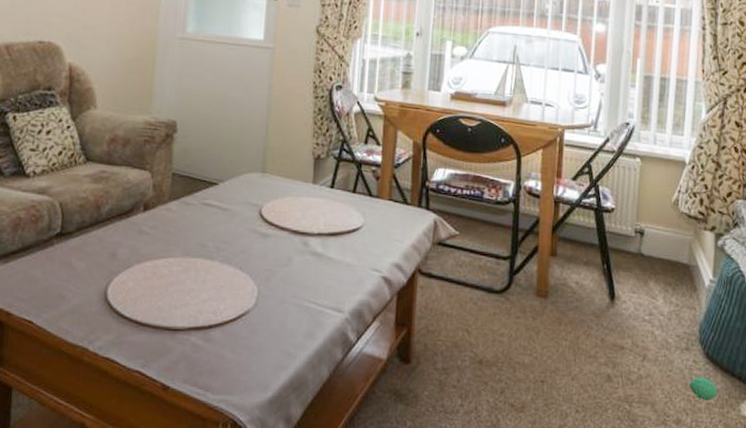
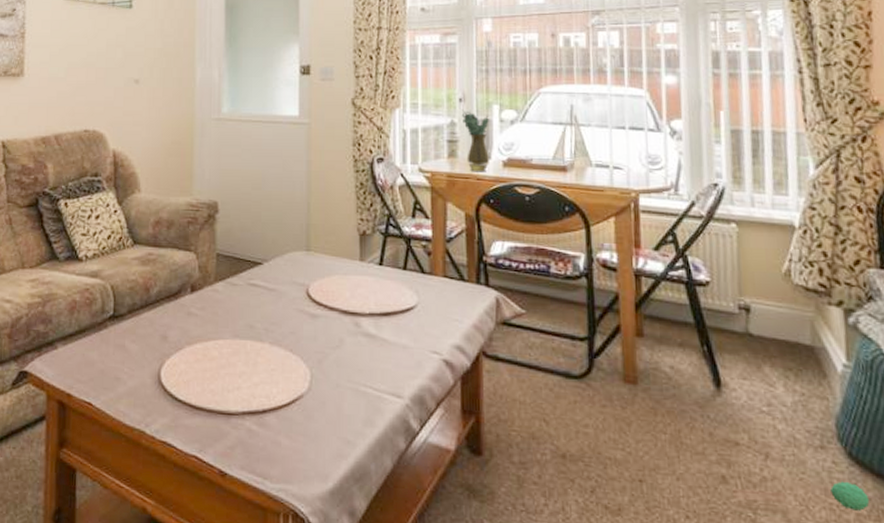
vase: none [417,43,442,104] -> present [461,109,489,172]

